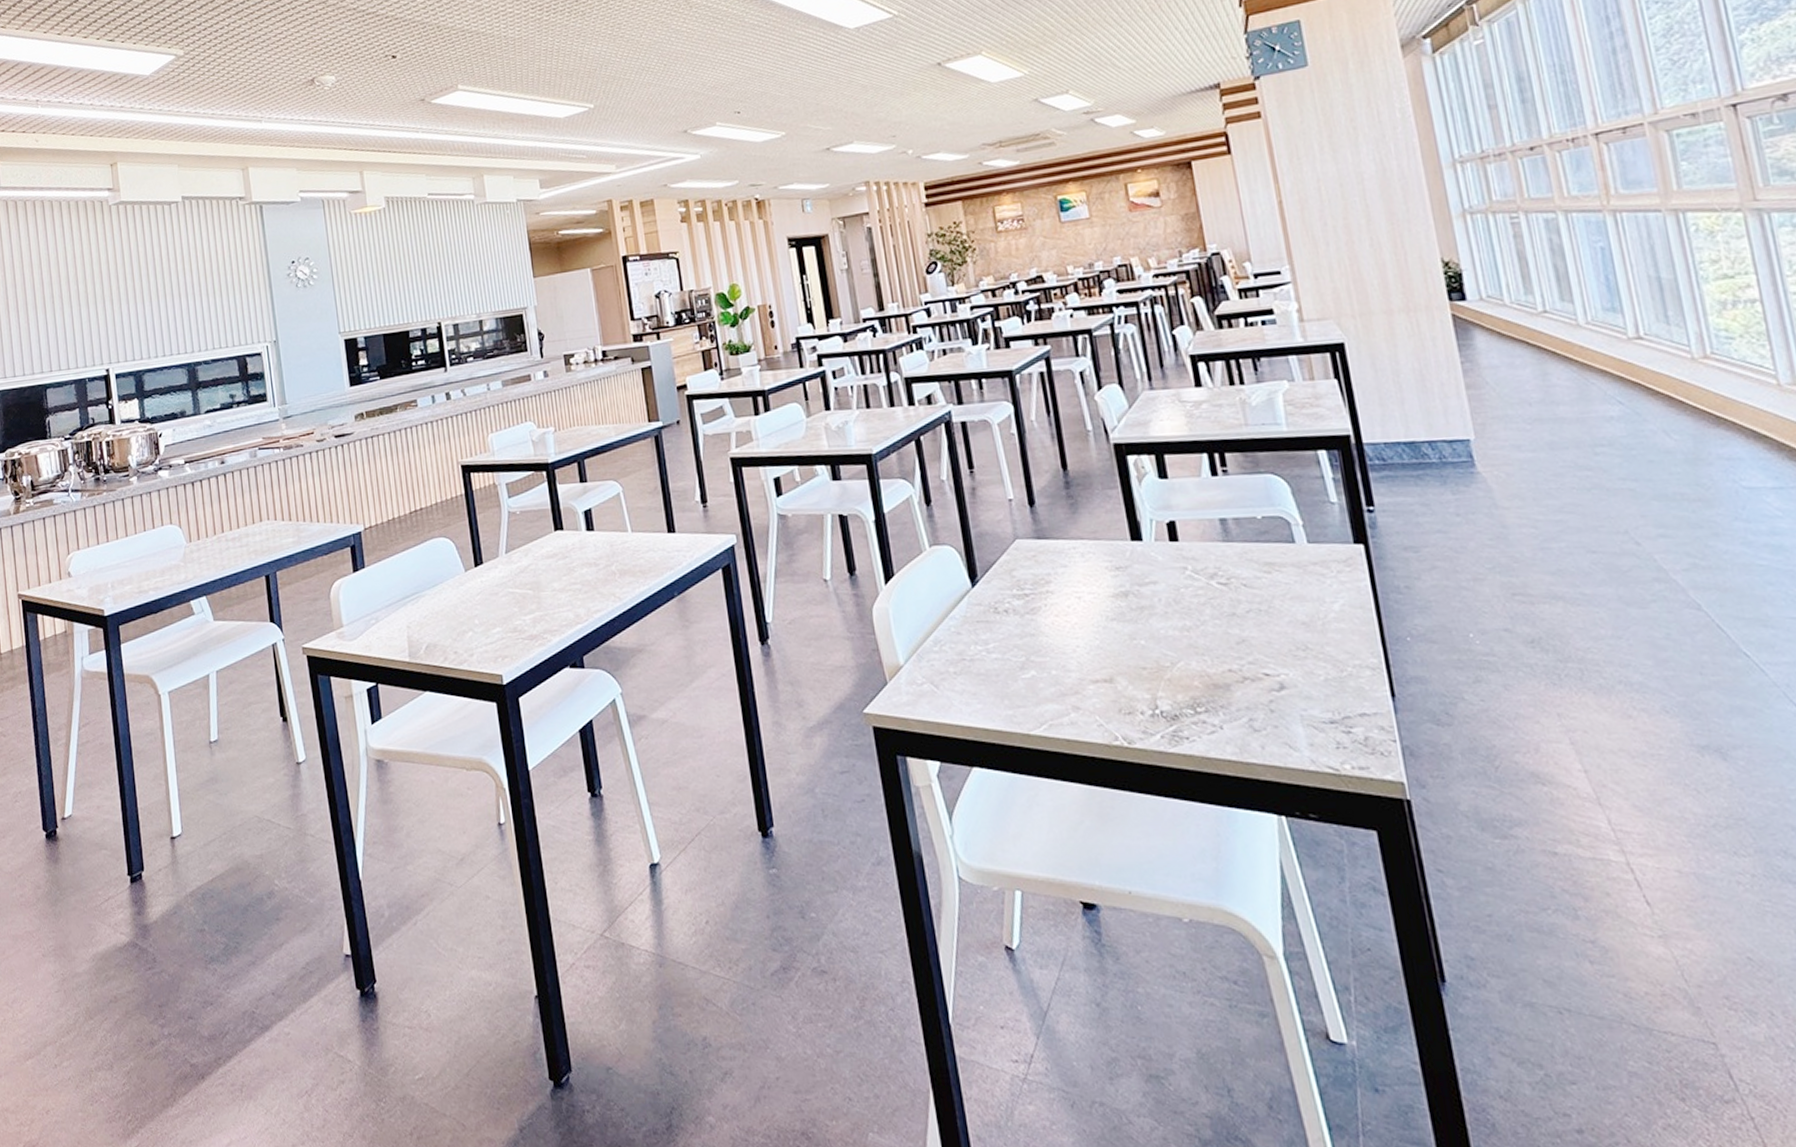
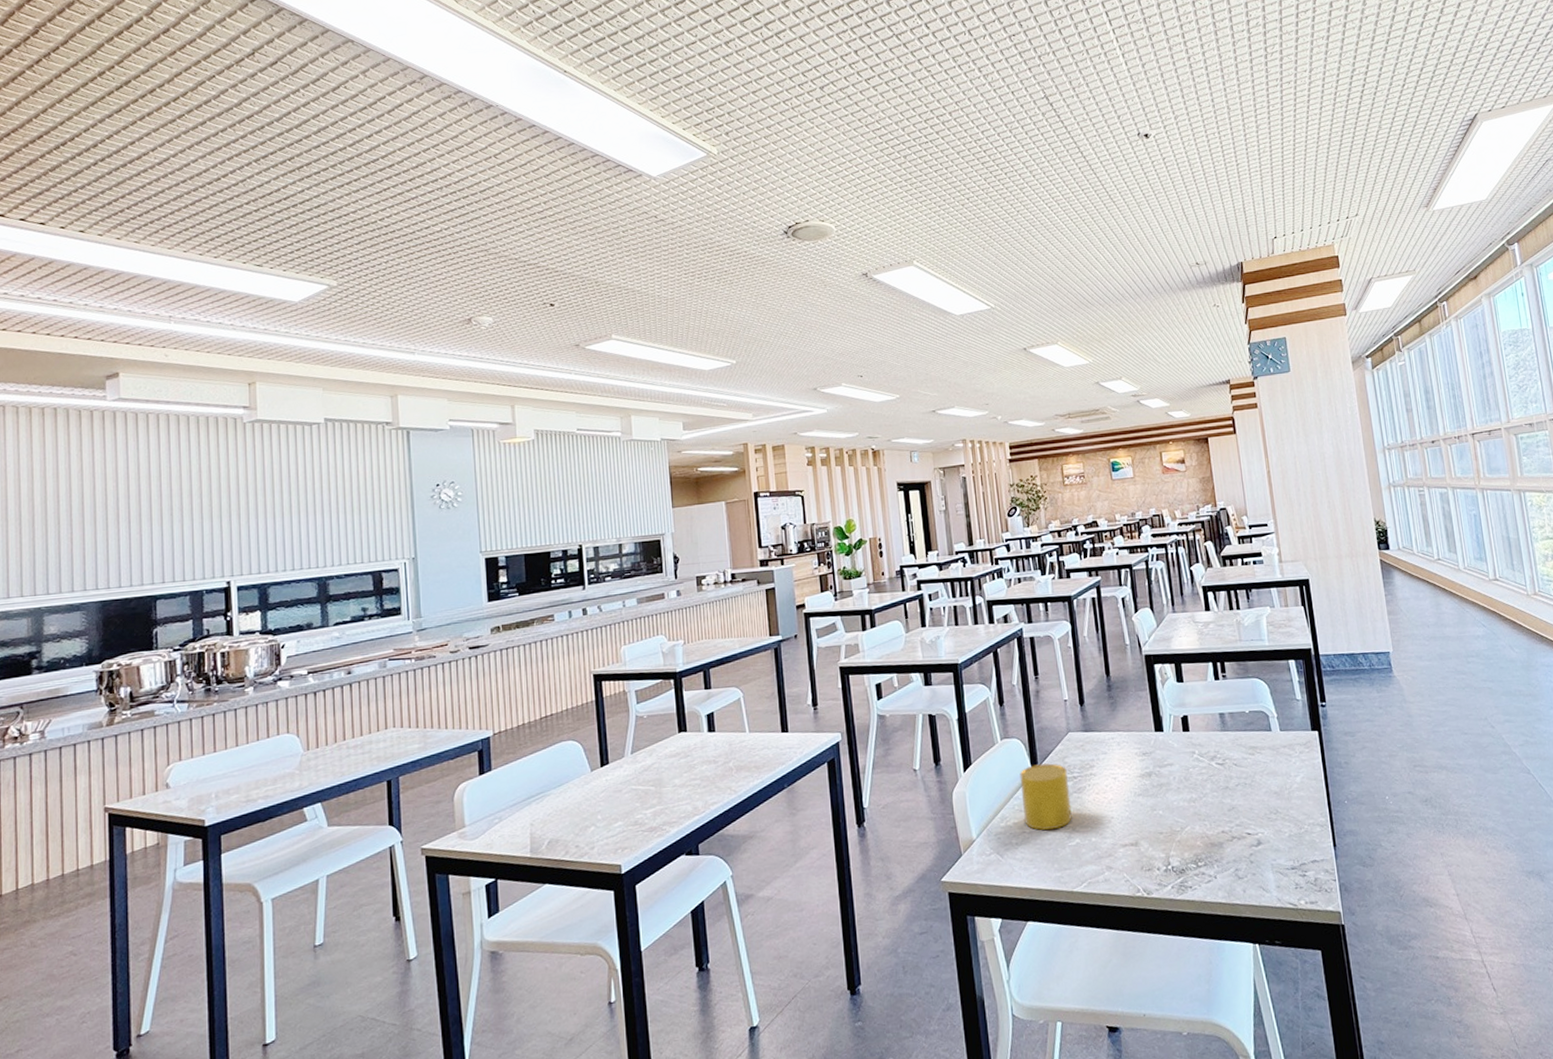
cup: none [955,576,1026,659] -> present [1019,762,1073,831]

